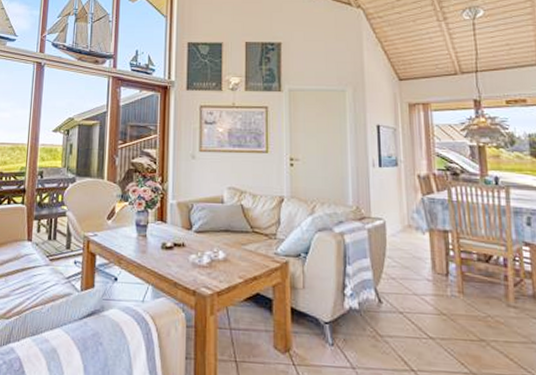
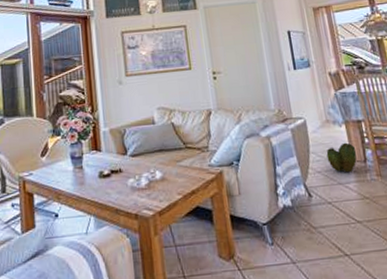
cactus: none [404,251,438,284] -> present [326,142,357,173]

